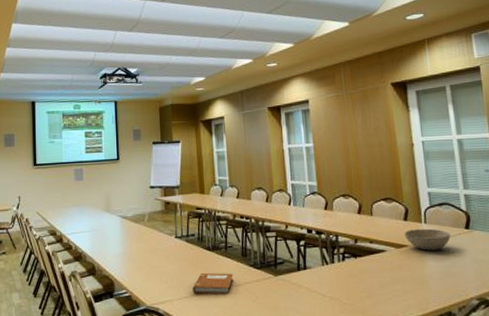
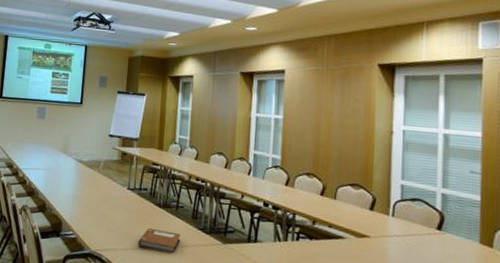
bowl: present [404,228,451,251] -> none [367,220,419,247]

